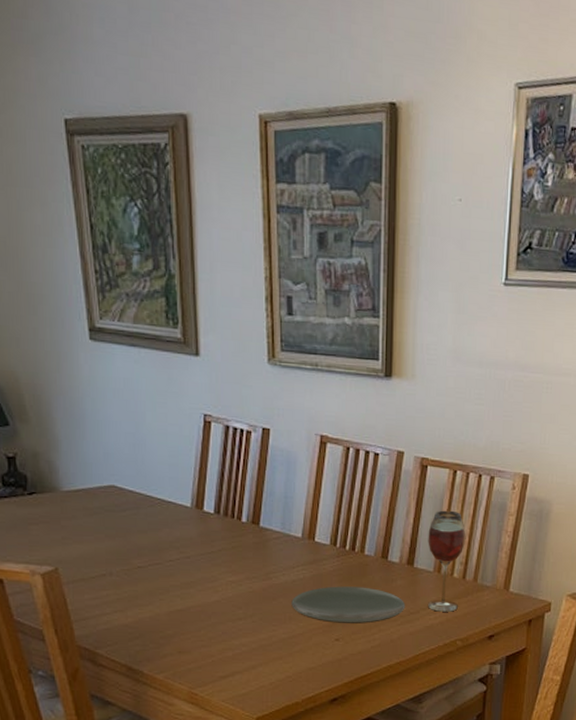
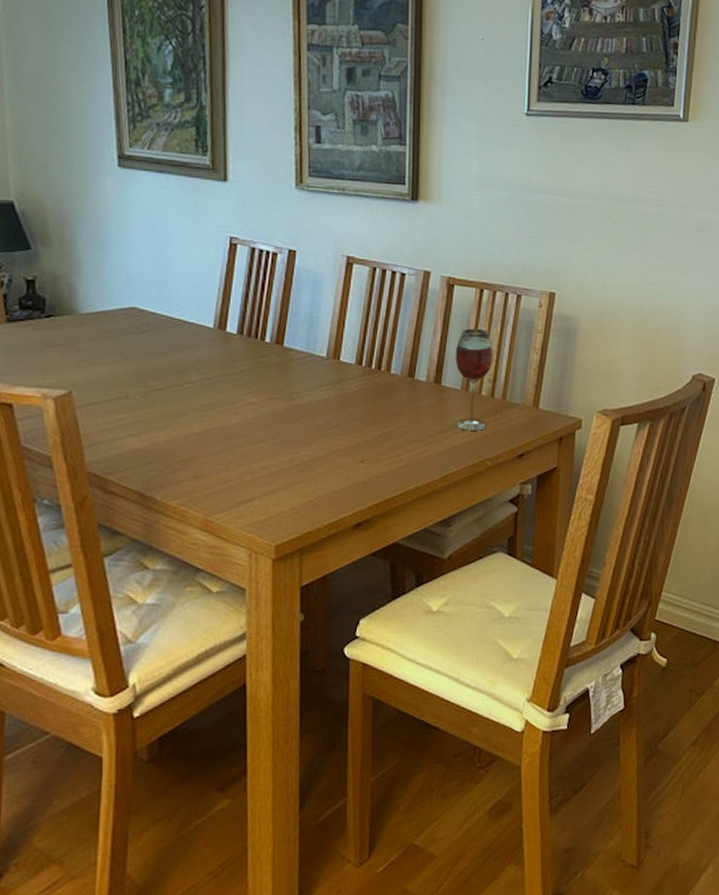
plate: present [291,586,406,625] -> none [315,406,433,445]

